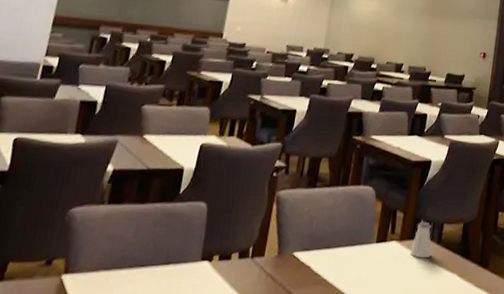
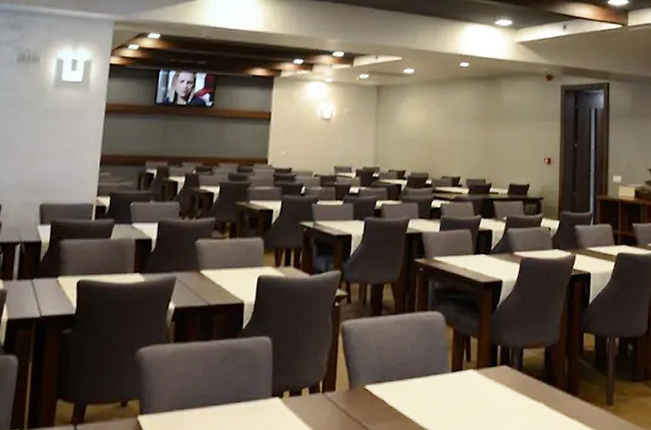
saltshaker: present [410,221,432,259] -> none [489,347,513,387]

